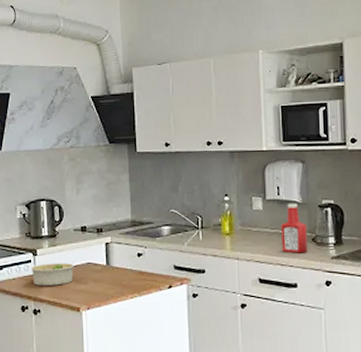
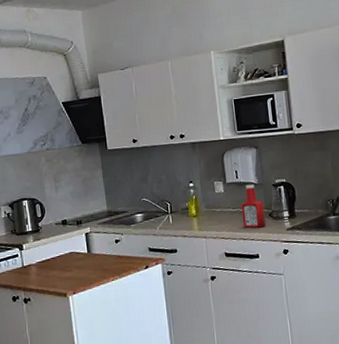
bowl: present [31,263,74,286] -> none [19,254,58,277]

